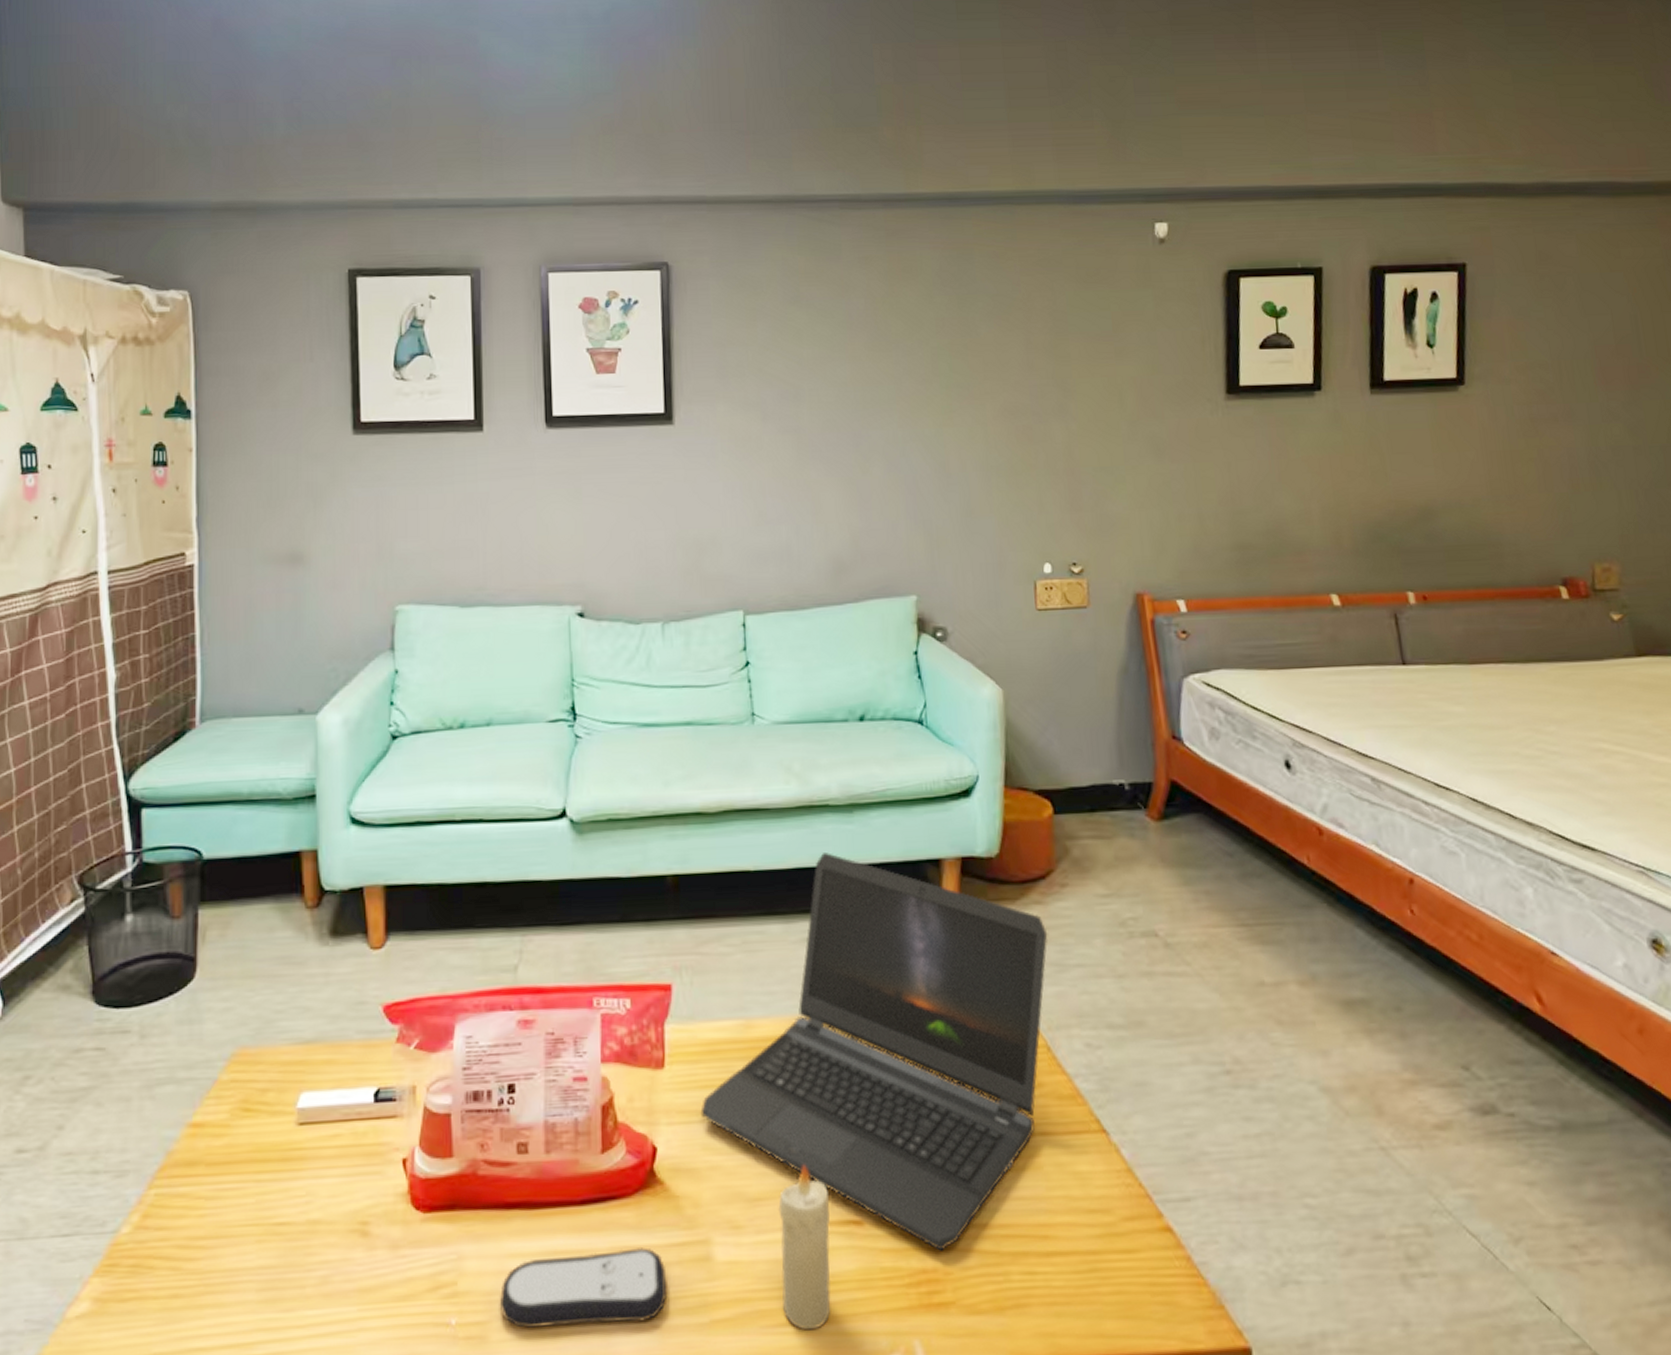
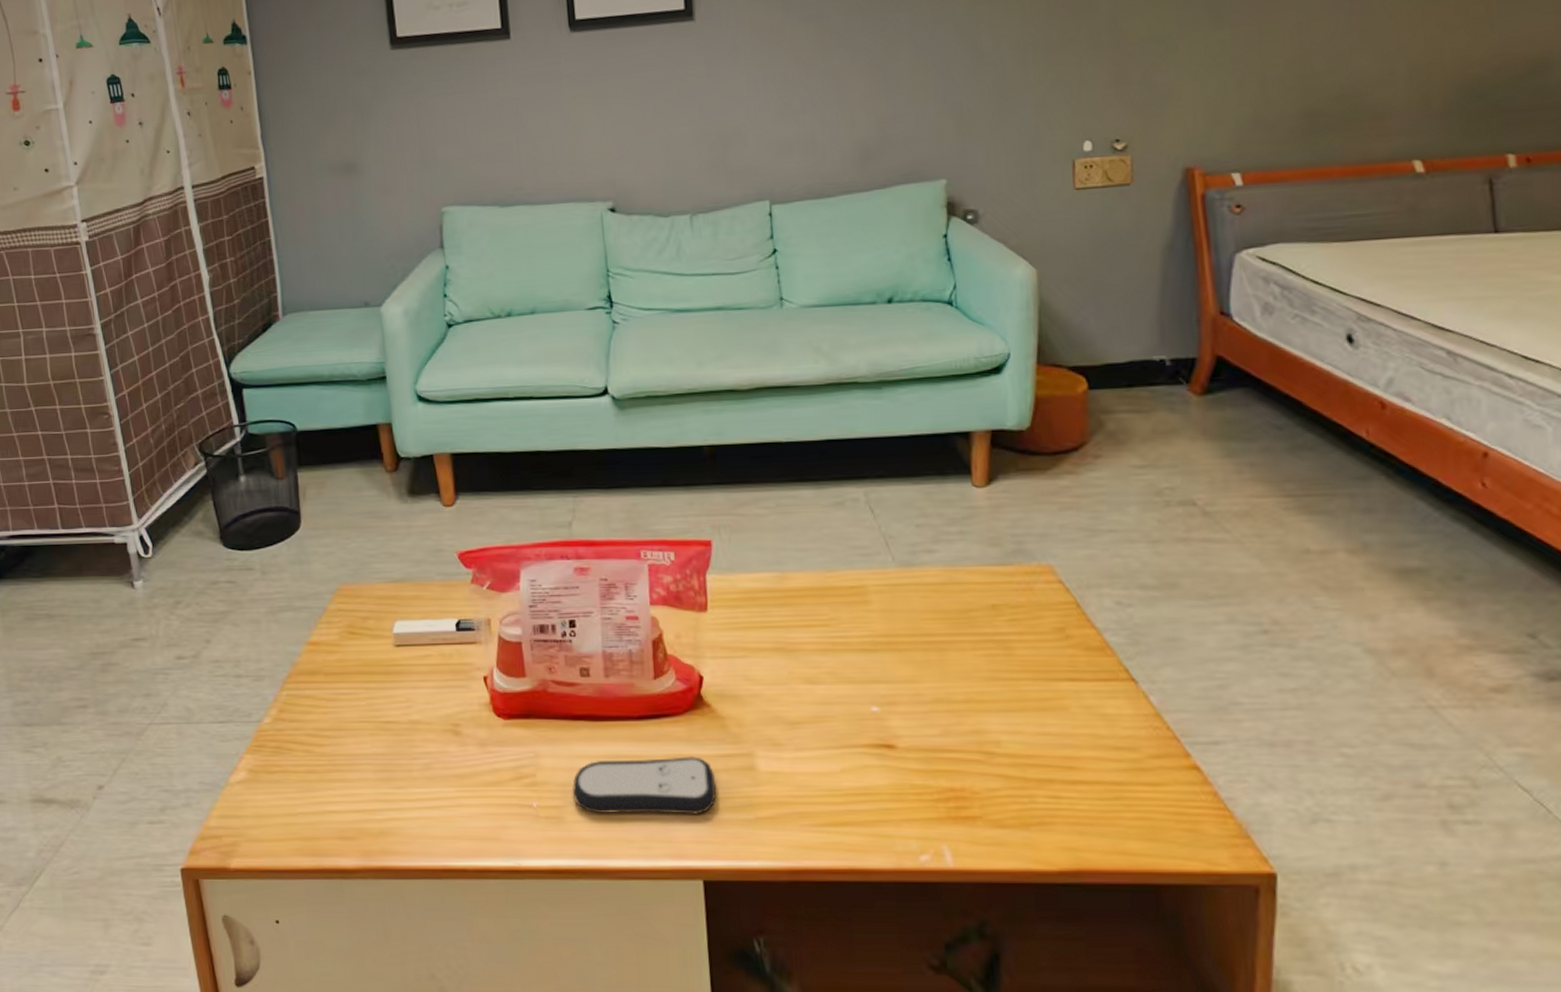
laptop computer: present [700,853,1048,1251] -> none [741,426,1080,774]
candle: present [778,1164,831,1330] -> none [815,696,865,831]

